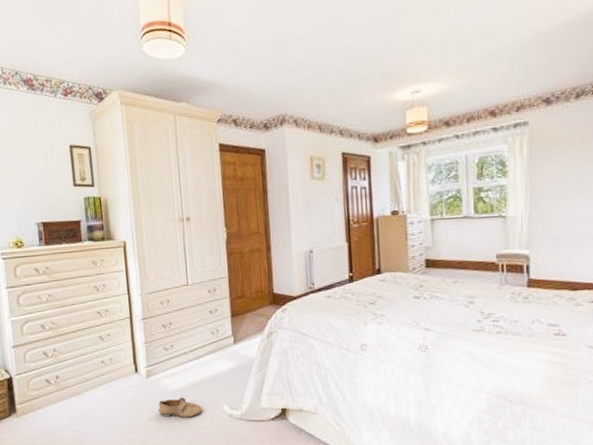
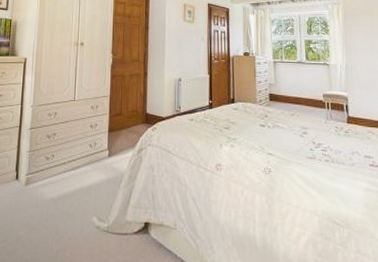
shoe: present [158,397,203,418] -> none [31,206,73,228]

